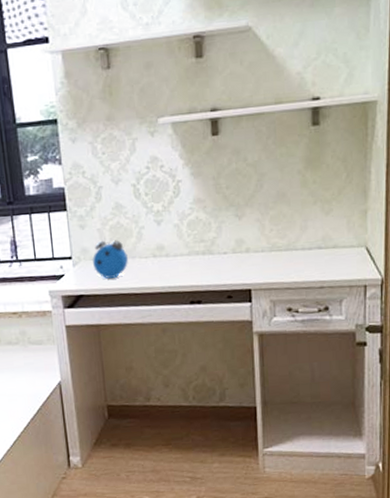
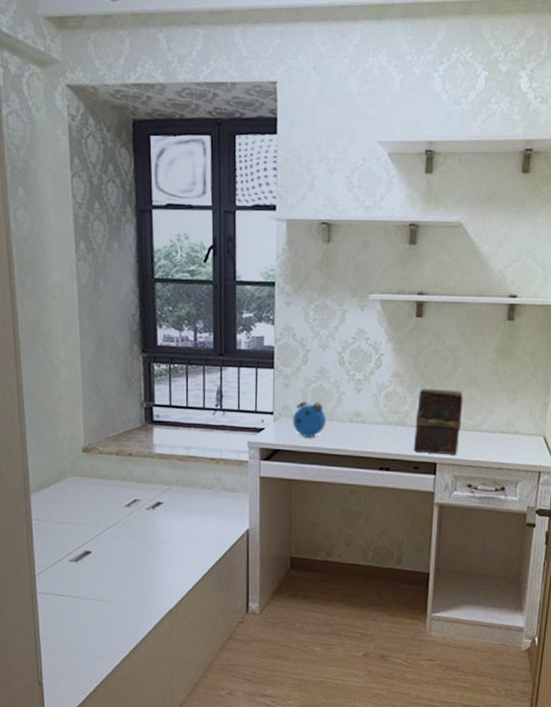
book: none [223,208,274,280] -> present [414,388,463,455]

